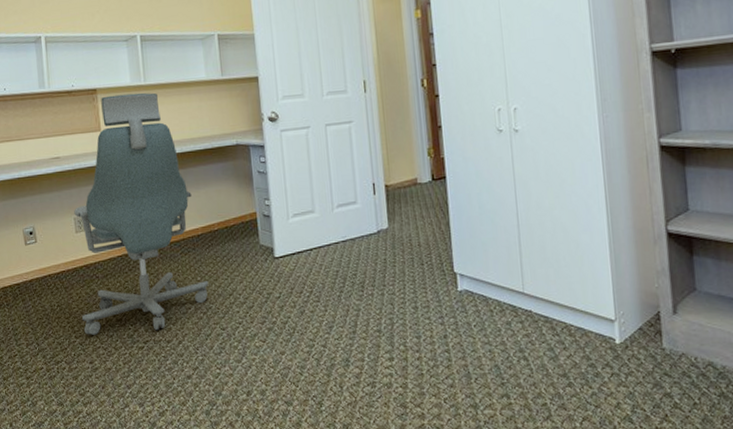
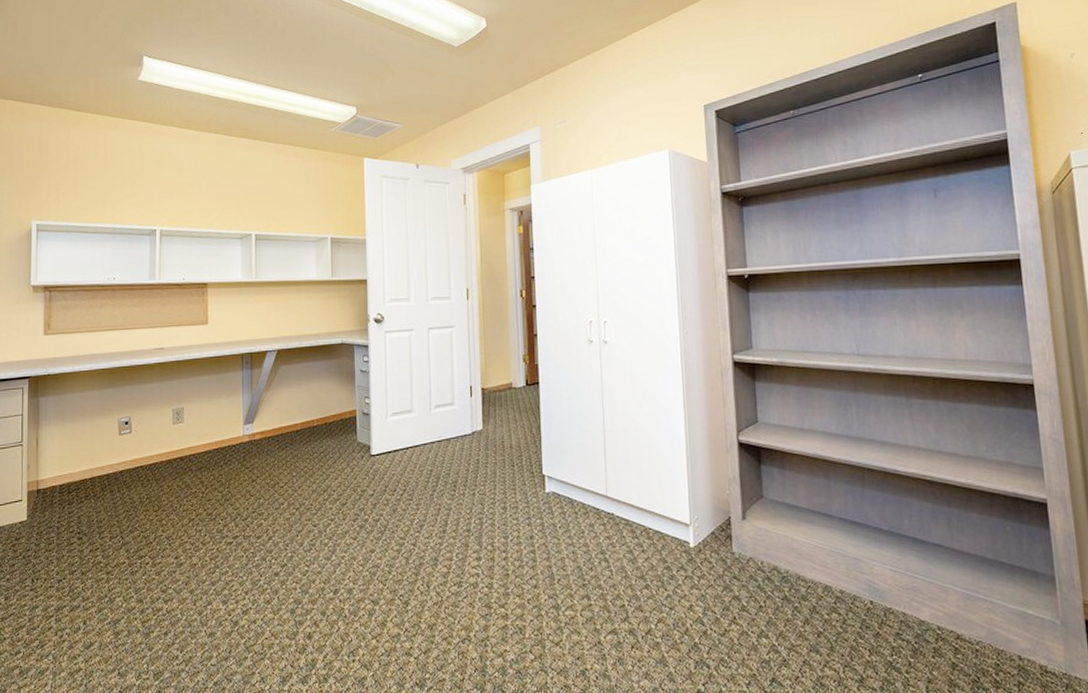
office chair: present [74,92,209,335] -> none [172,289,304,529]

